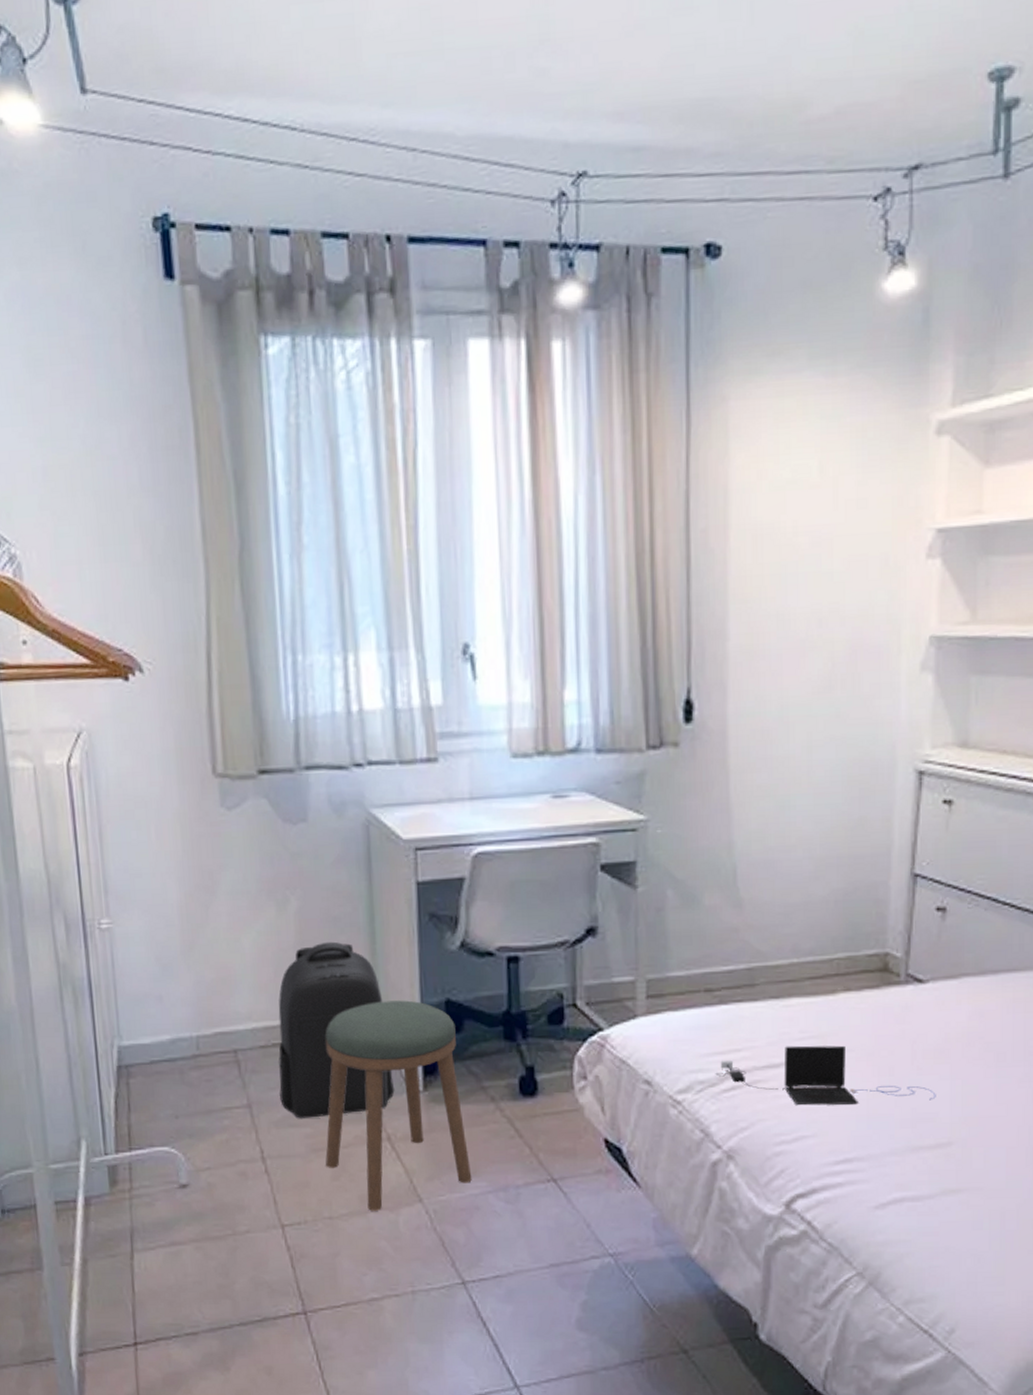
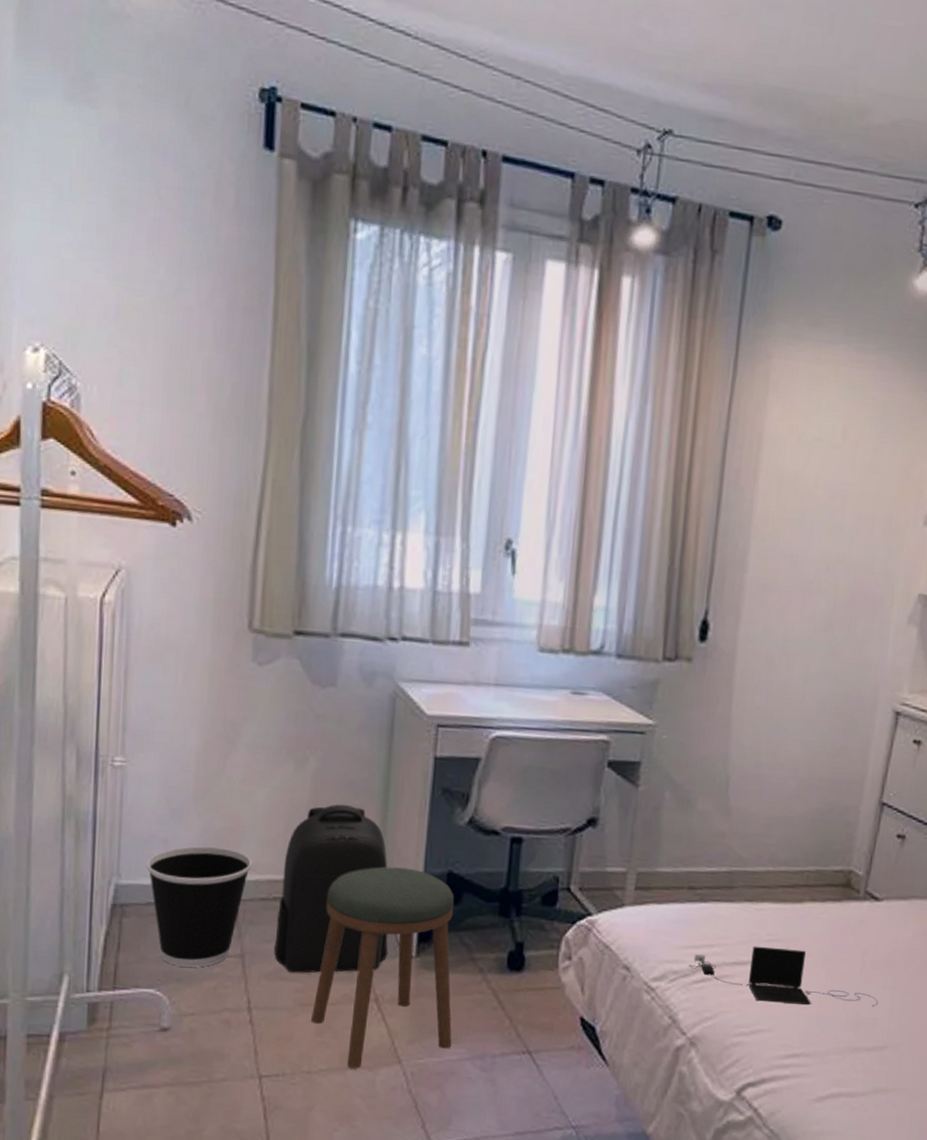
wastebasket: none [145,999,247,1122] -> present [146,846,252,967]

